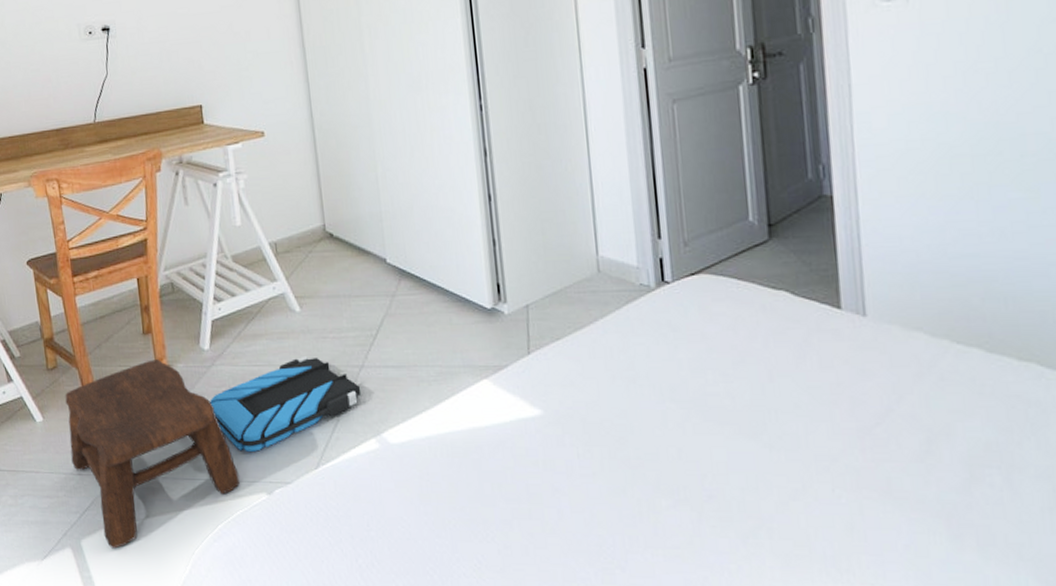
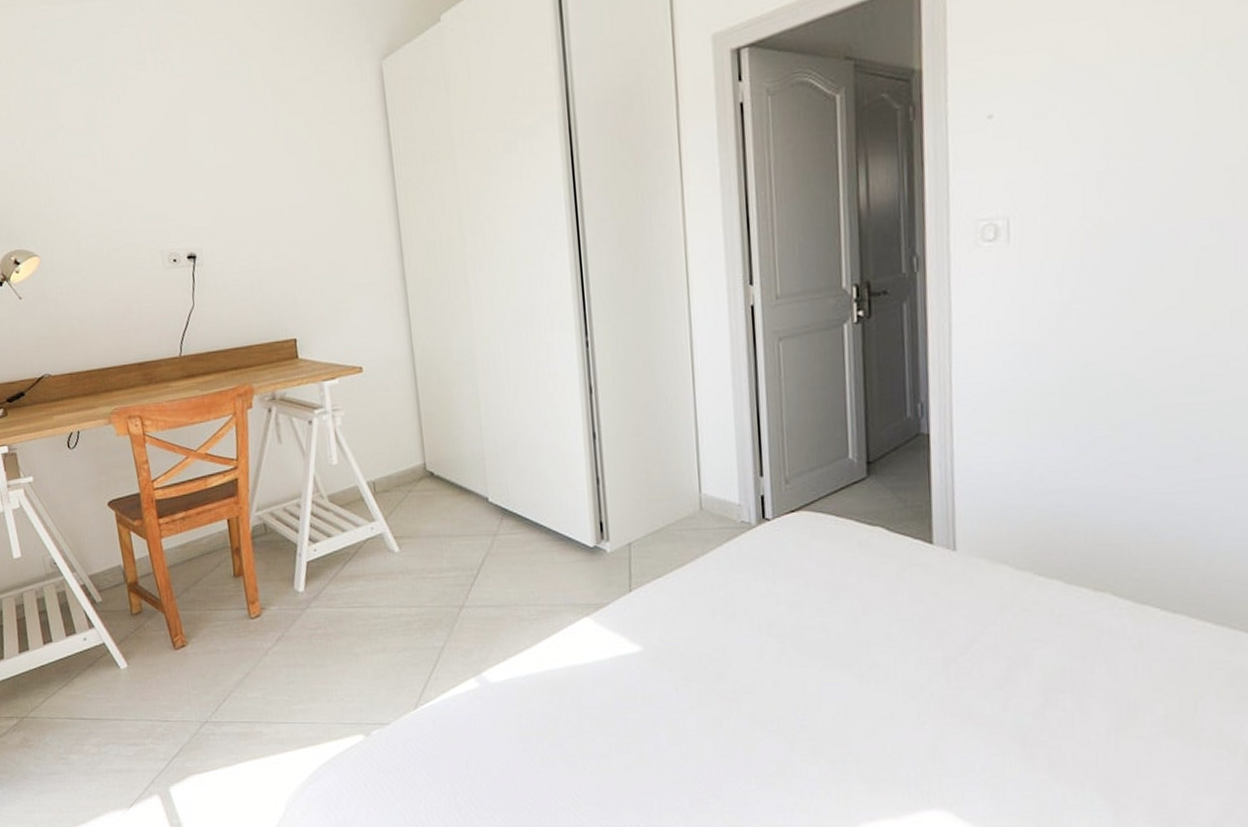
stool: present [65,359,240,549] -> none [151,602,336,795]
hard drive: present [210,355,362,452] -> none [305,596,462,694]

